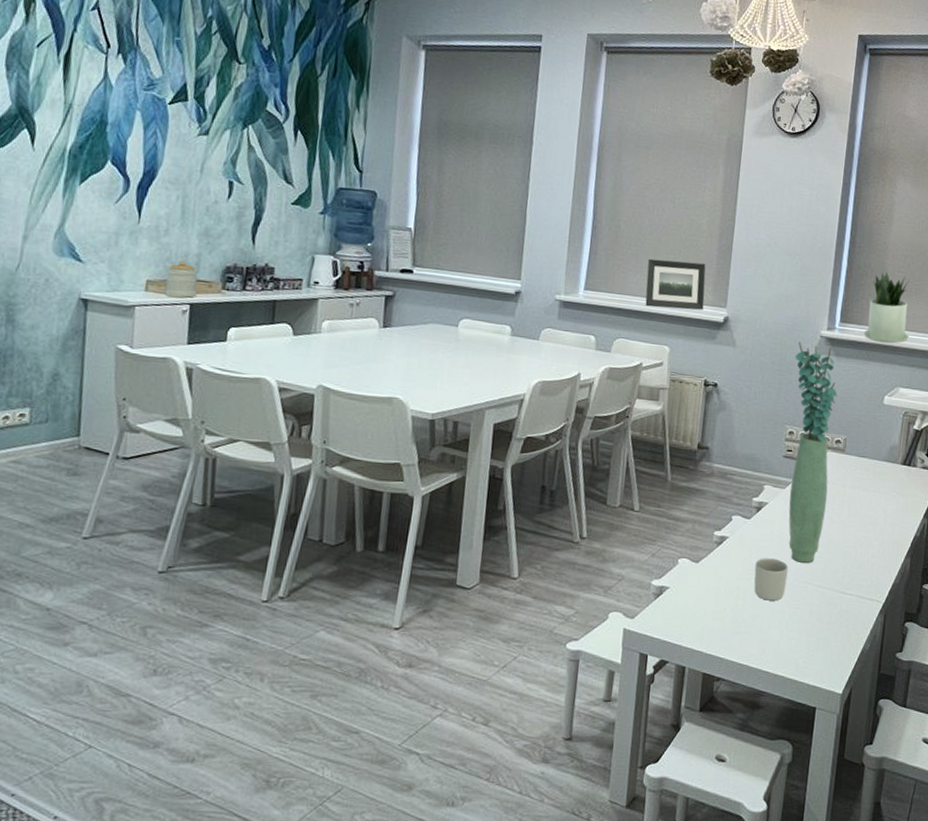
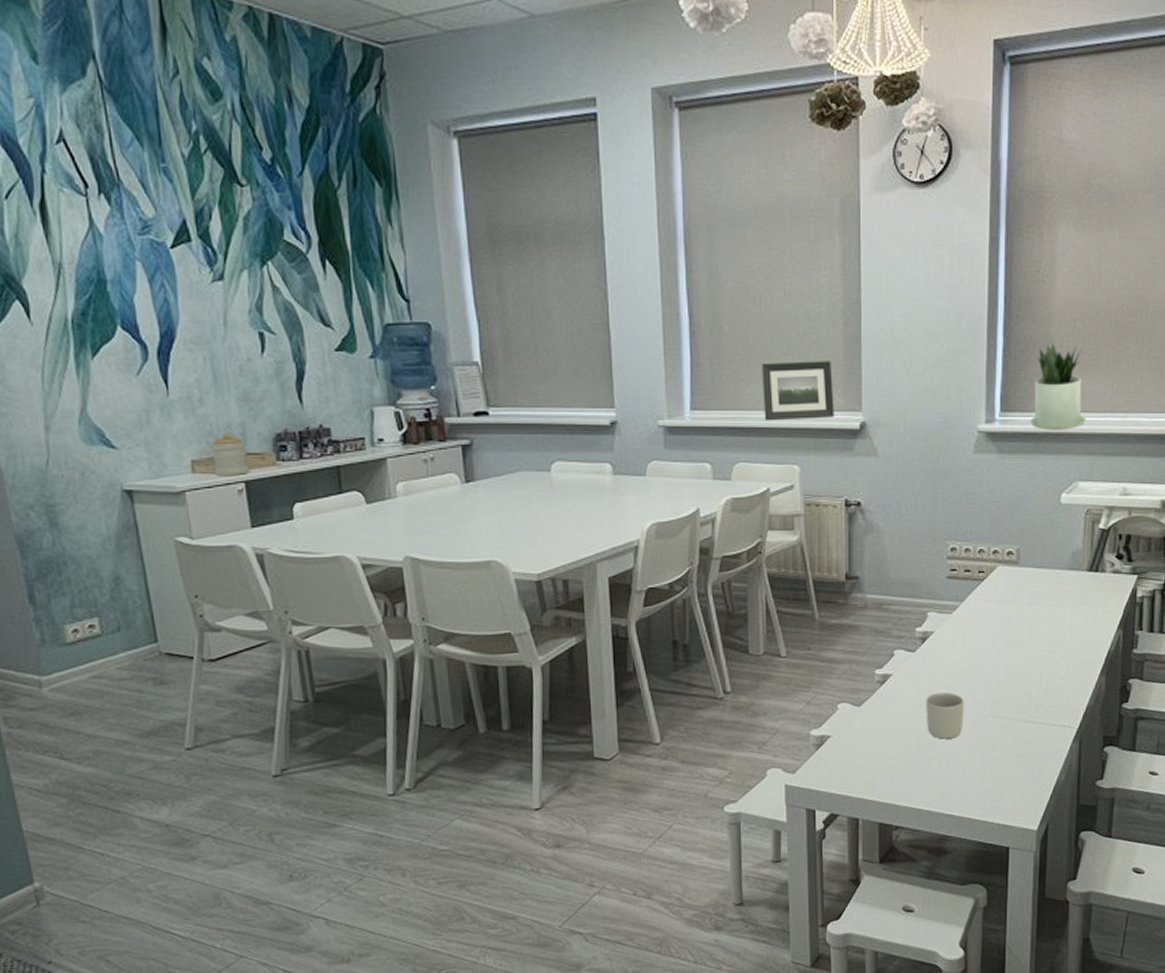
vase: present [788,341,838,563] -> none [950,440,1005,694]

